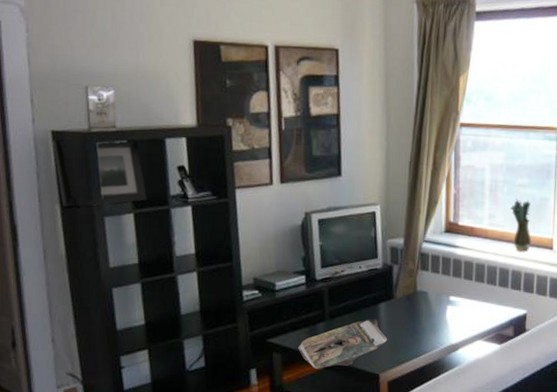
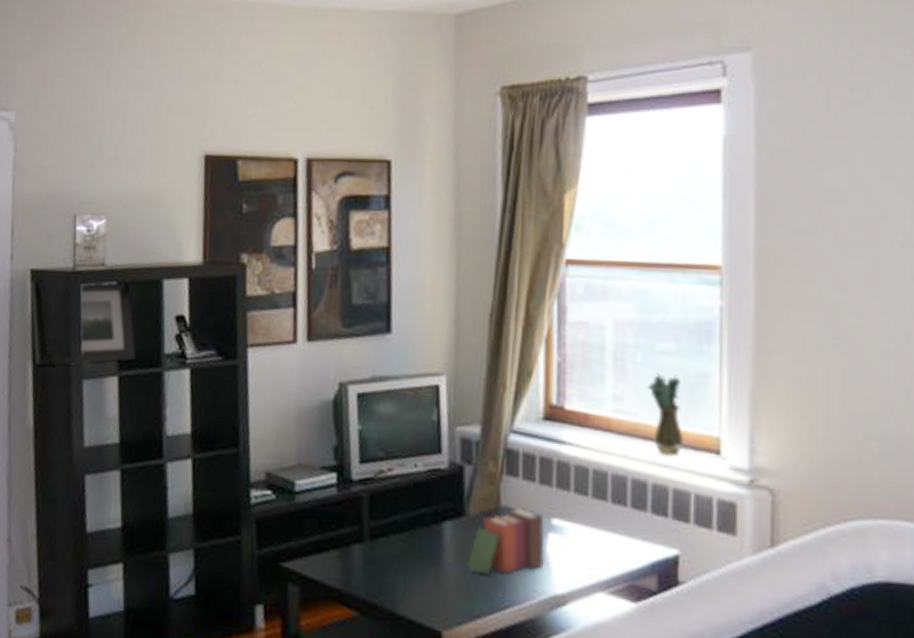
magazine: present [298,318,388,369] -> none [324,544,456,615]
books: none [394,291,446,335] -> present [465,507,545,575]

